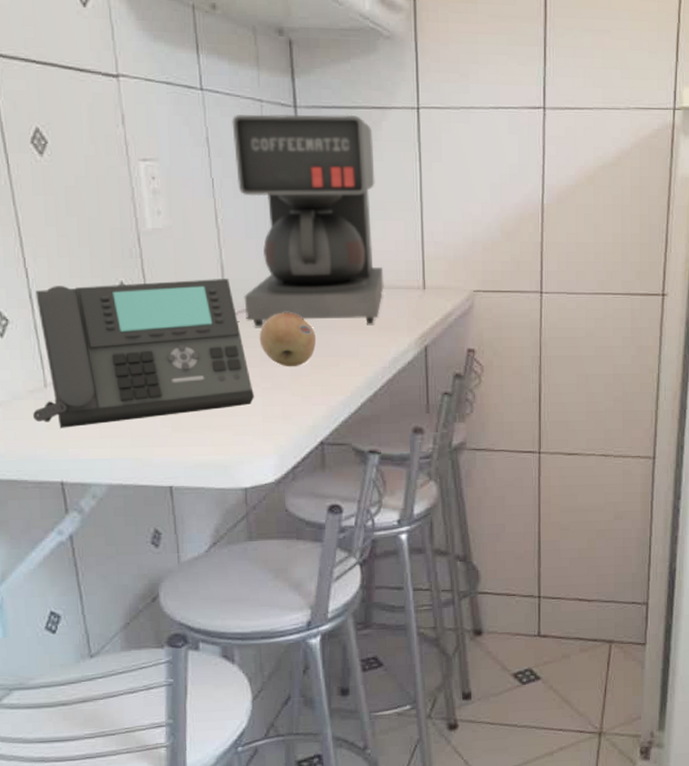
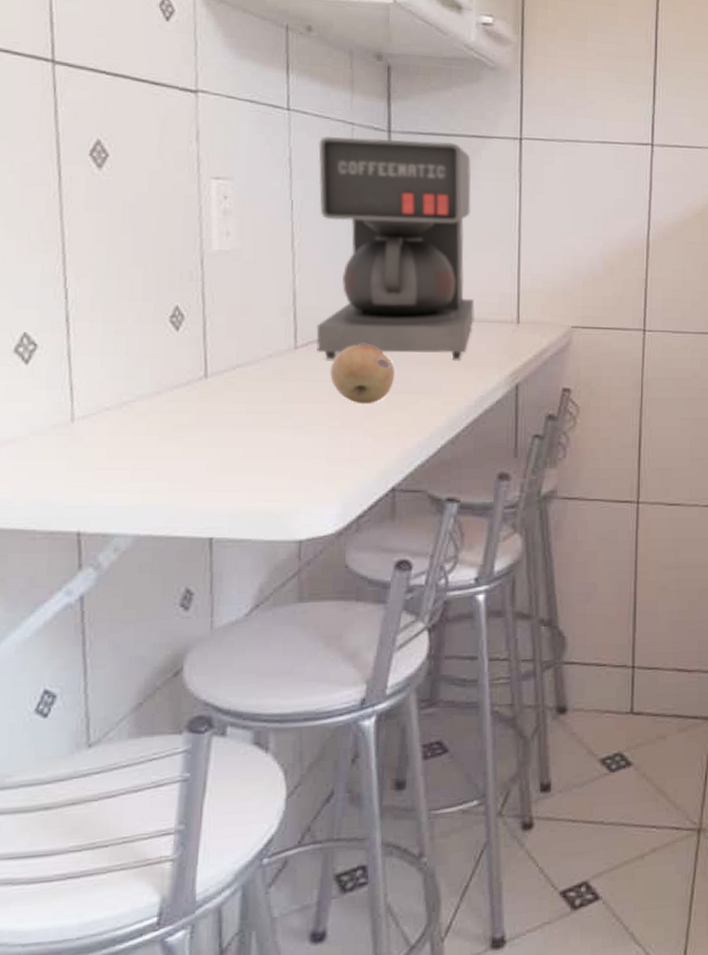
phone: present [33,278,254,428] -> none [53,305,319,469]

